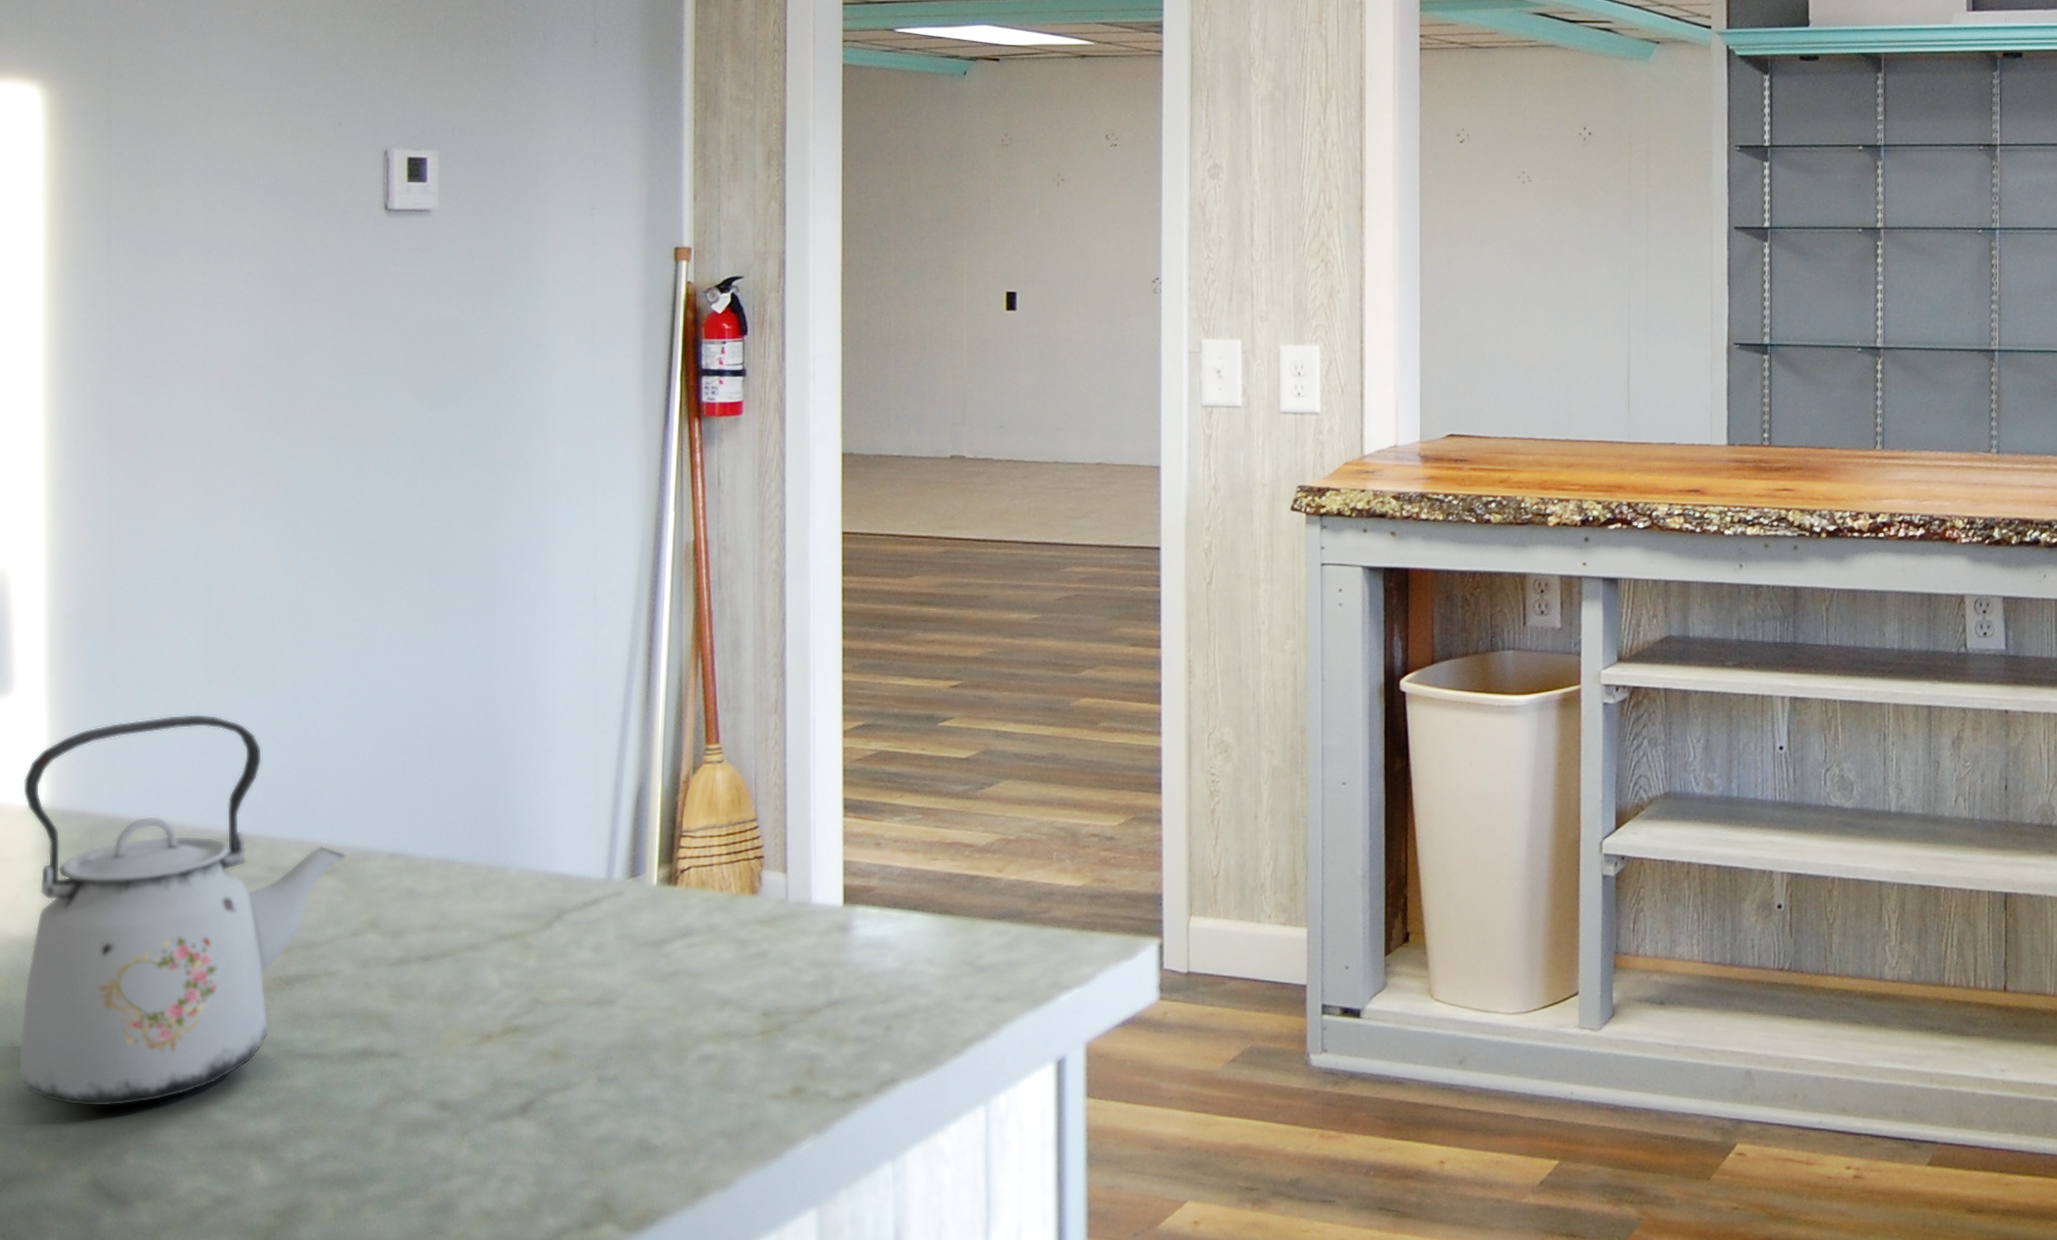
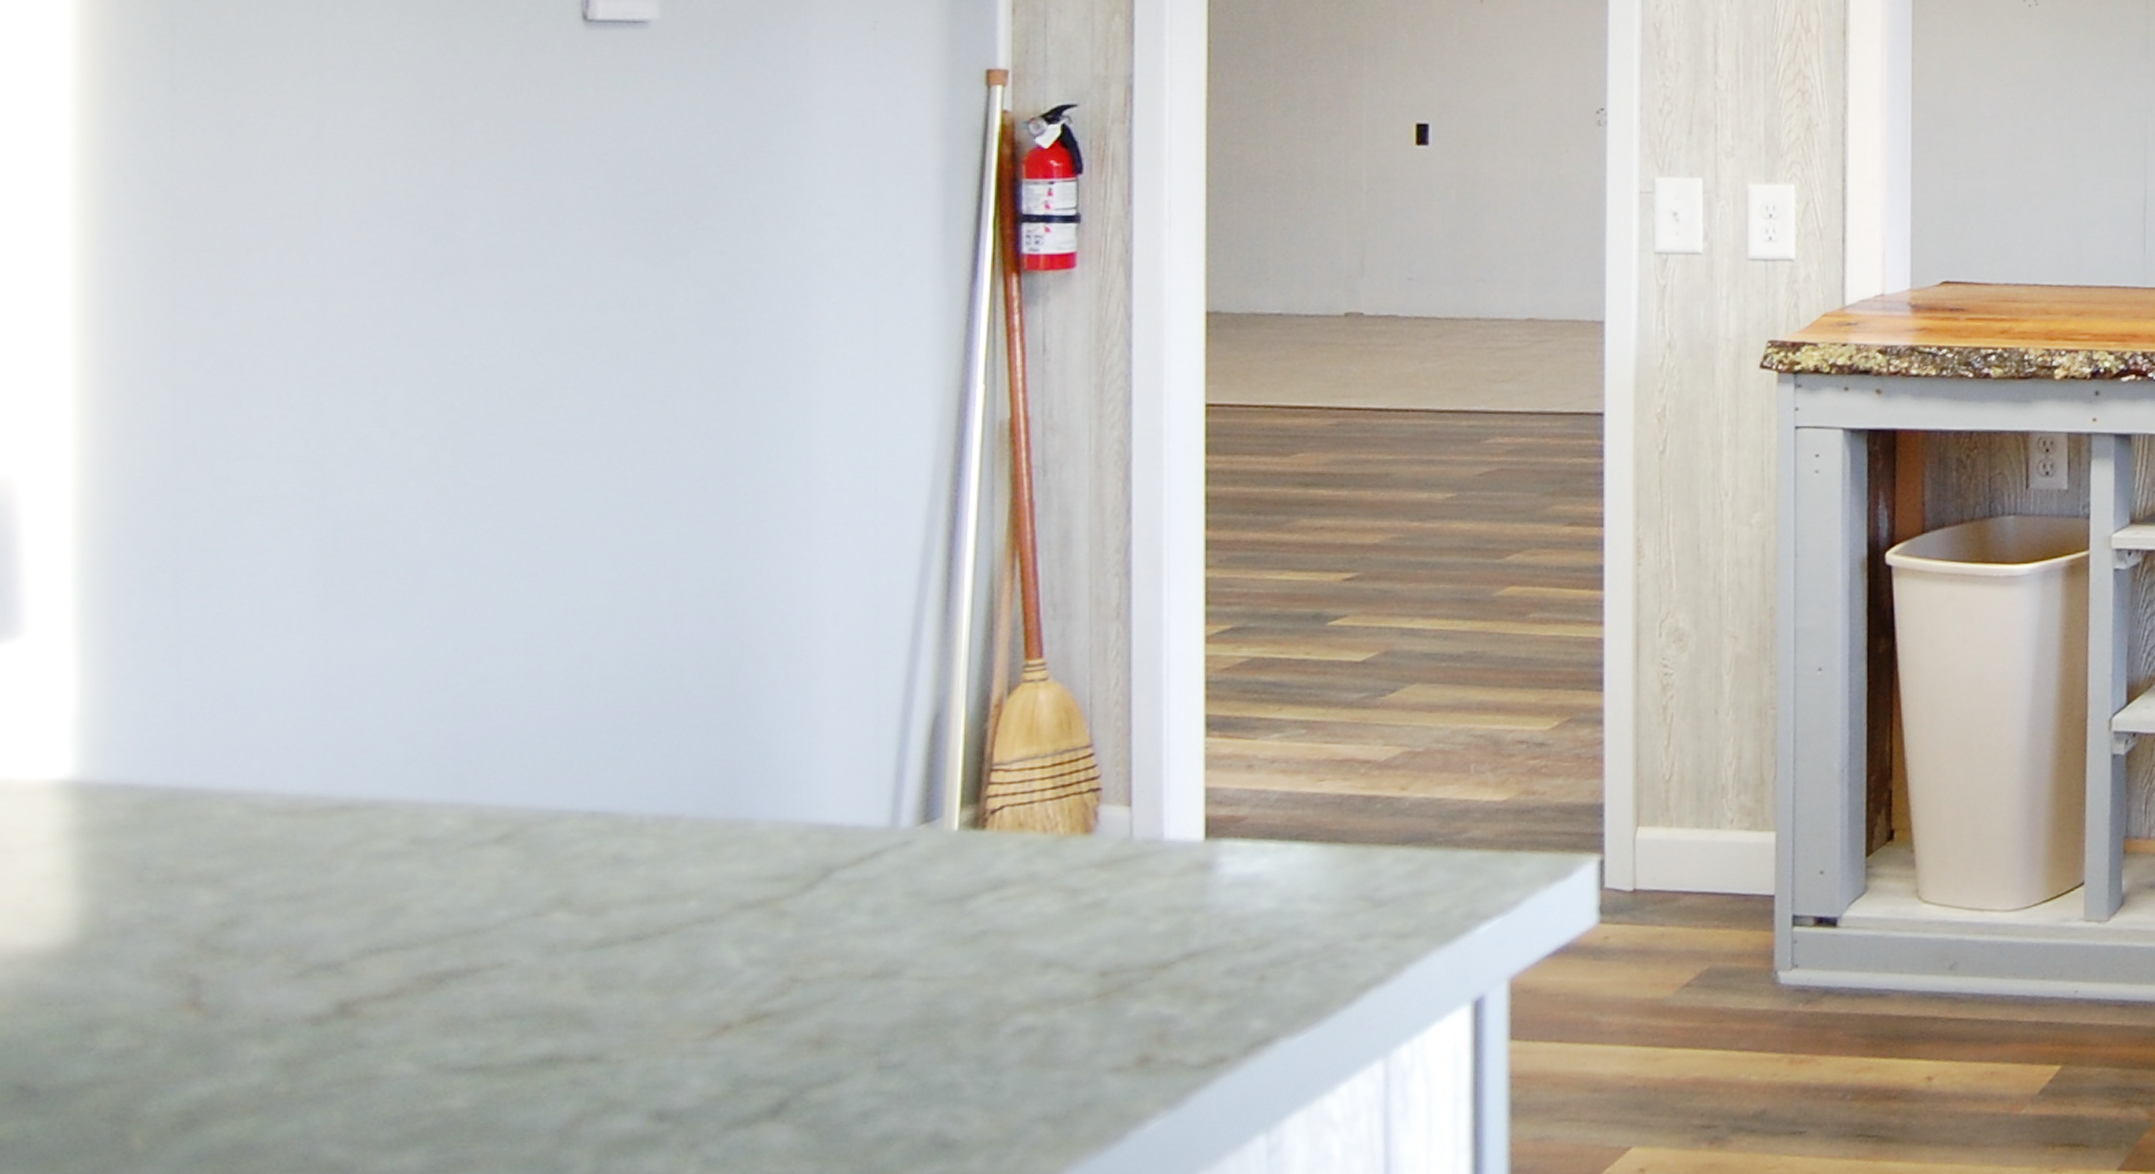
kettle: present [17,713,346,1107] -> none [28,651,525,1160]

